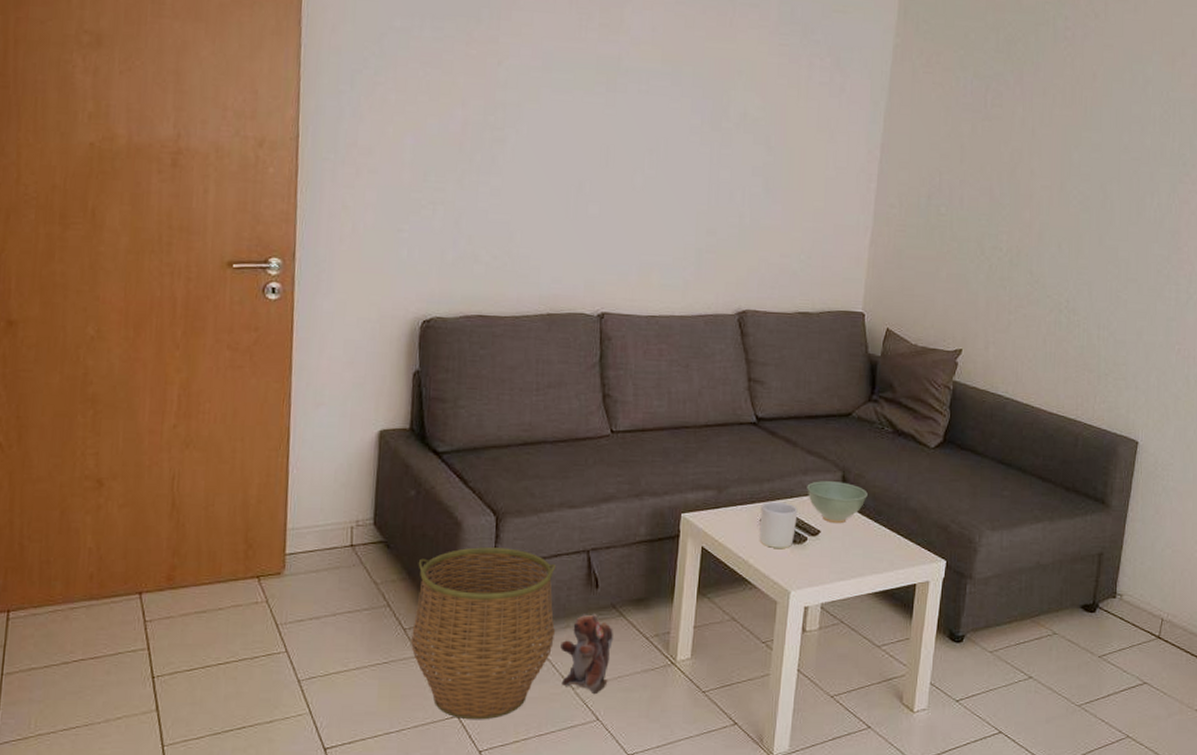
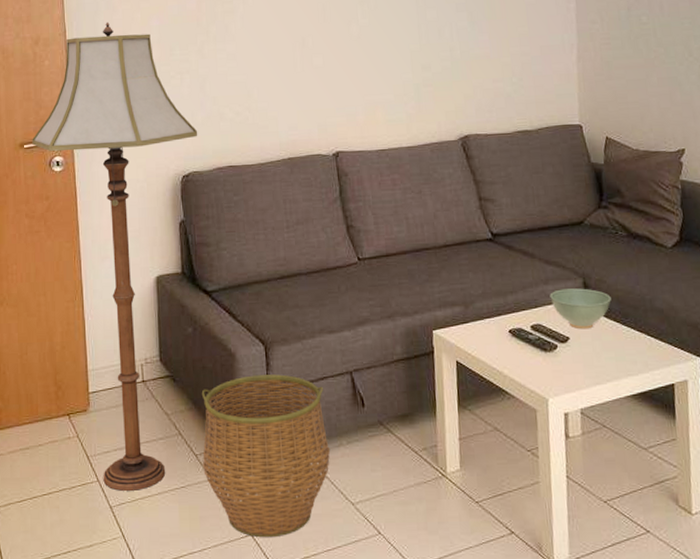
floor lamp: none [243,131,447,664] -> present [32,21,198,491]
plush toy: present [560,614,614,695] -> none [336,432,385,509]
mug: present [759,501,798,548] -> none [507,312,545,357]

